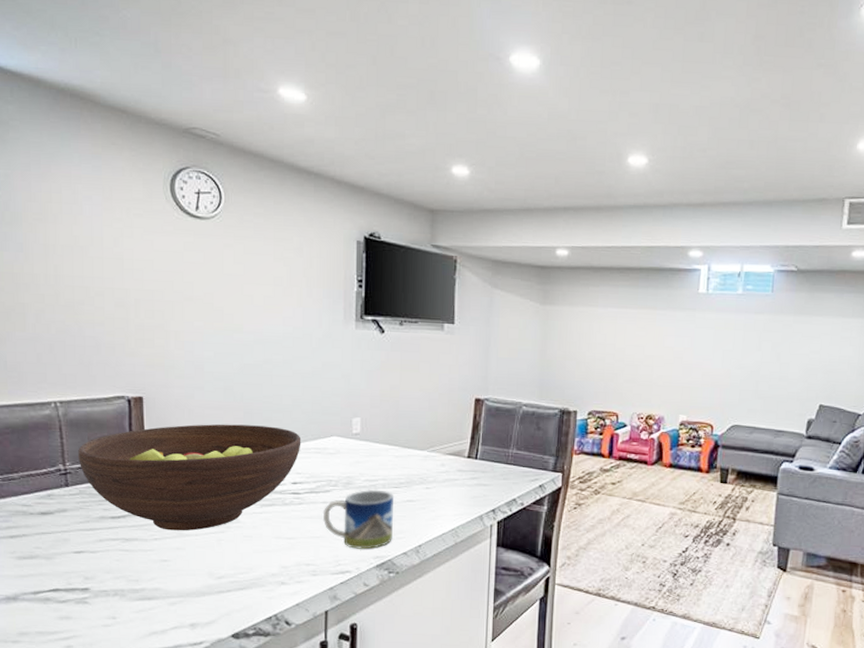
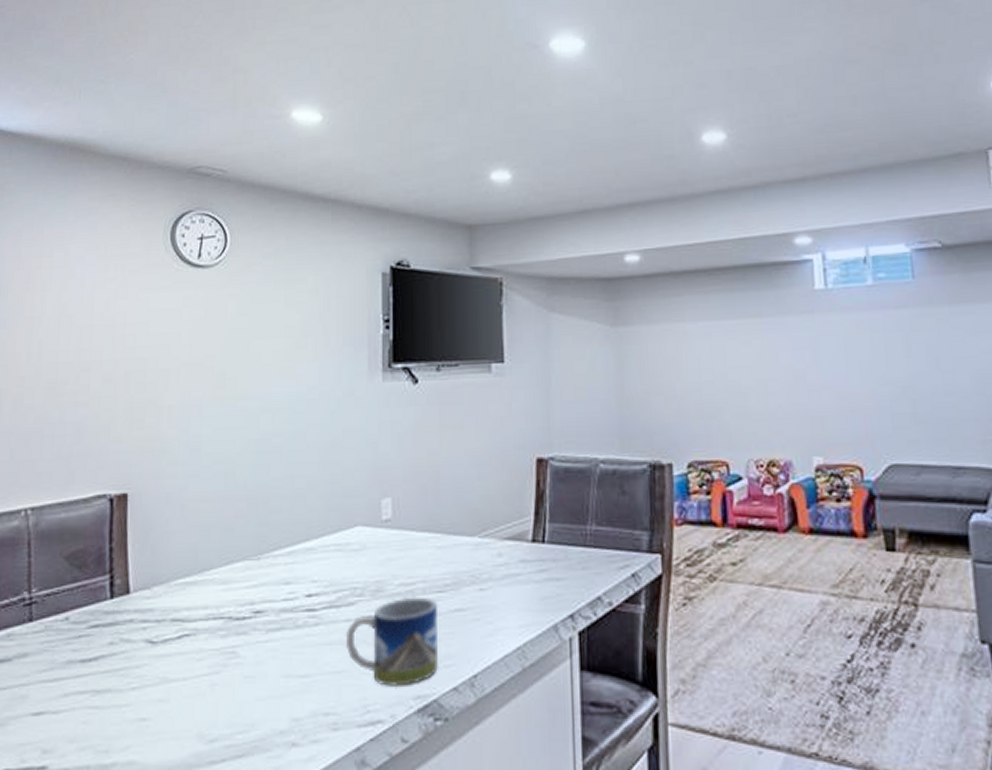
fruit bowl: present [78,424,301,531] -> none [47,519,318,675]

